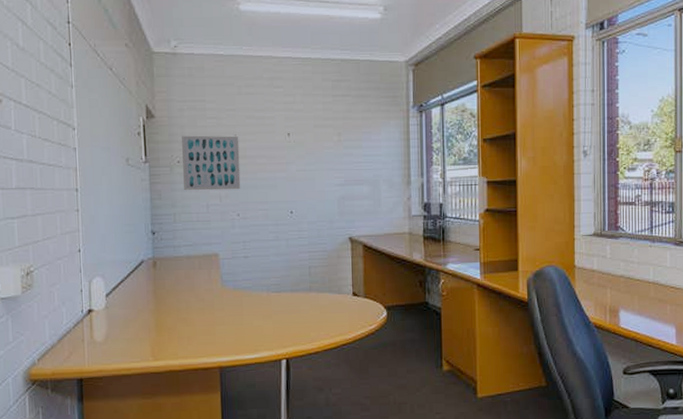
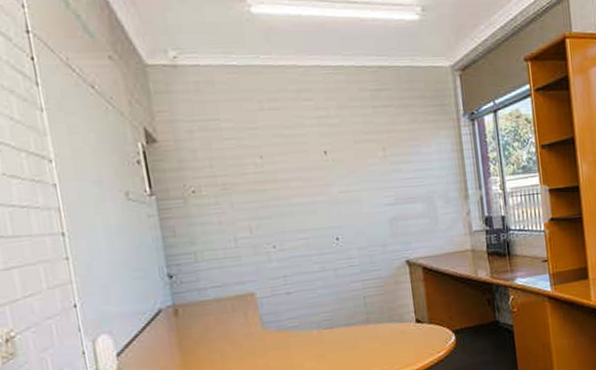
wall art: present [181,135,241,191] -> none [193,158,274,224]

